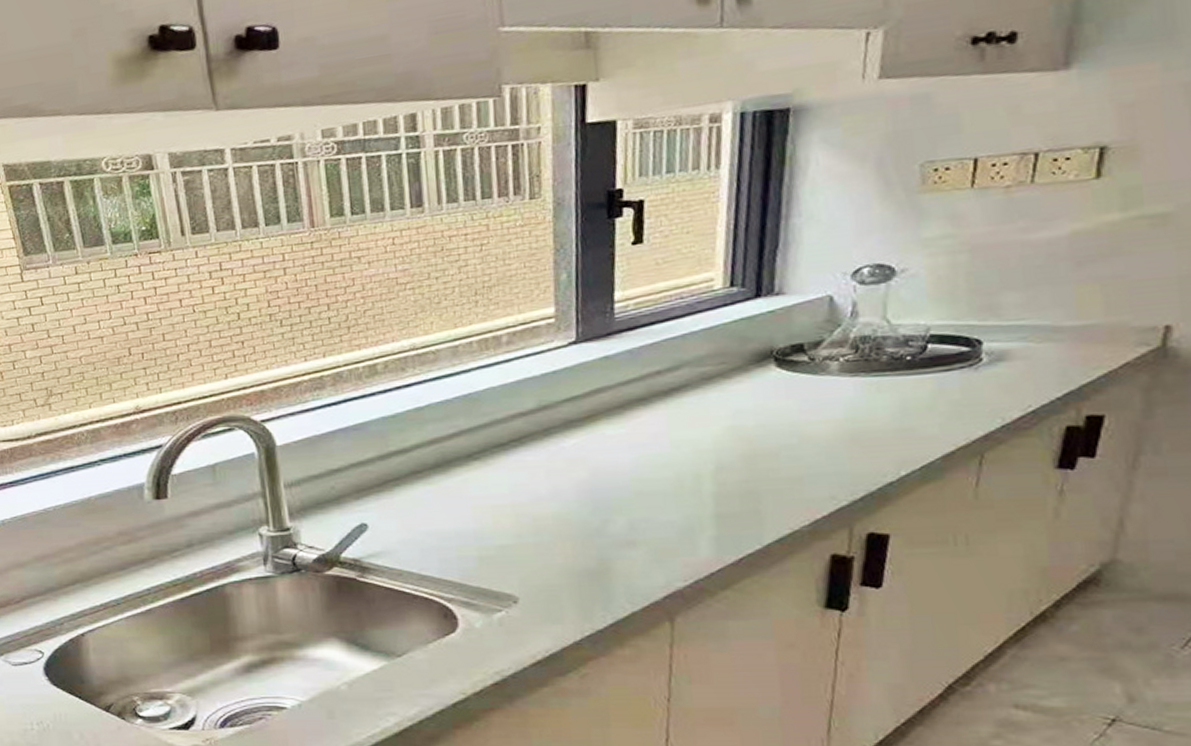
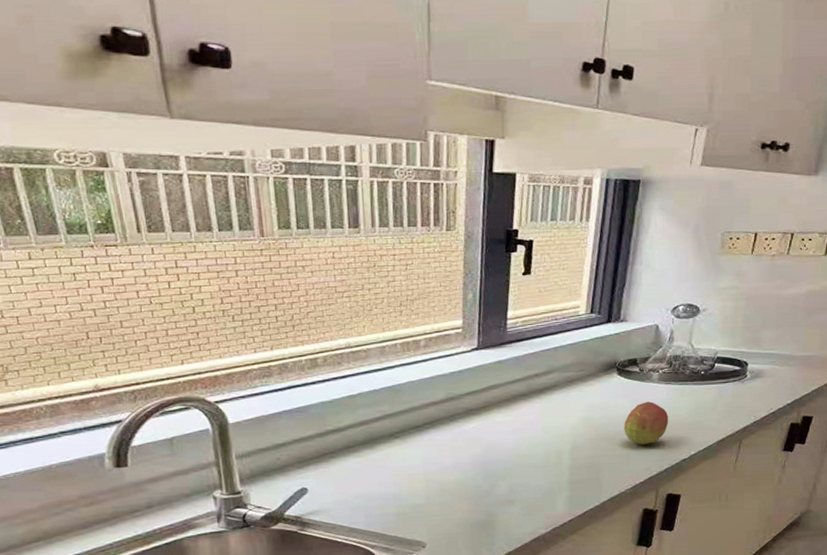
fruit: none [791,402,861,464] -> present [624,402,669,446]

